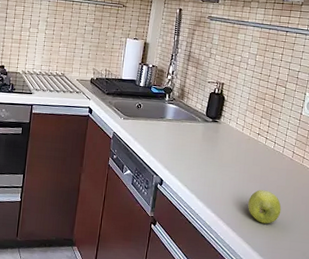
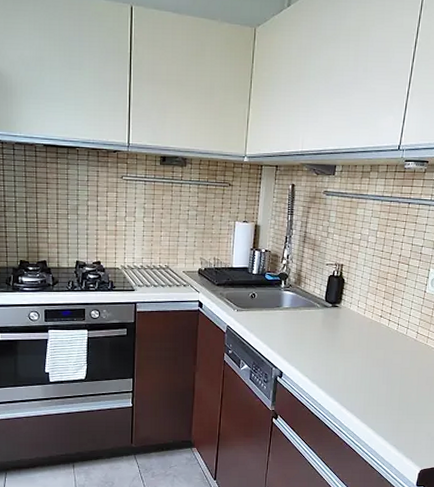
apple: present [248,190,282,224] -> none [372,374,406,408]

